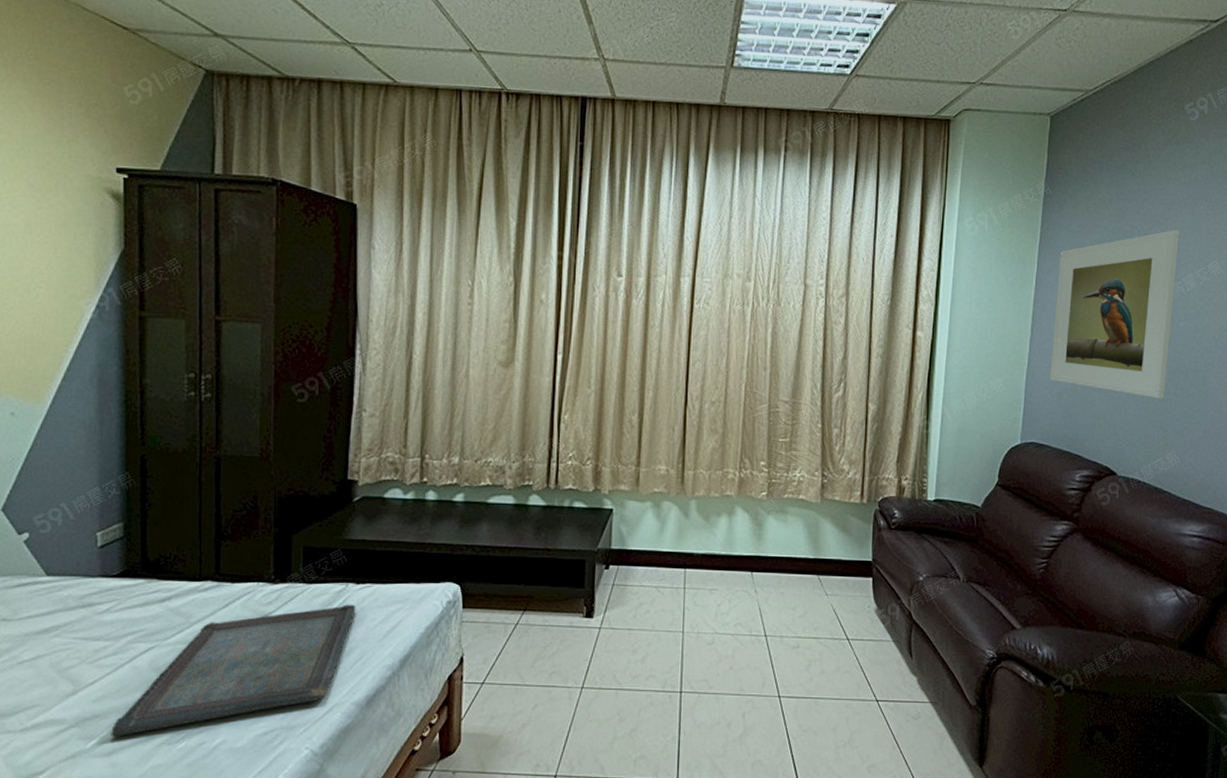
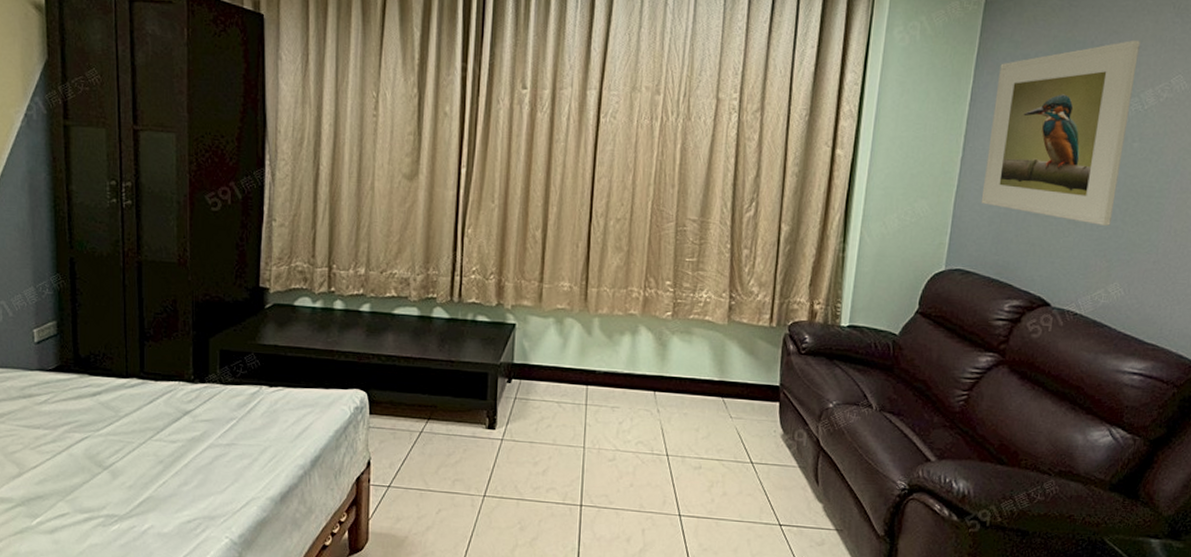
serving tray: present [111,604,356,737] -> none [53,405,270,517]

